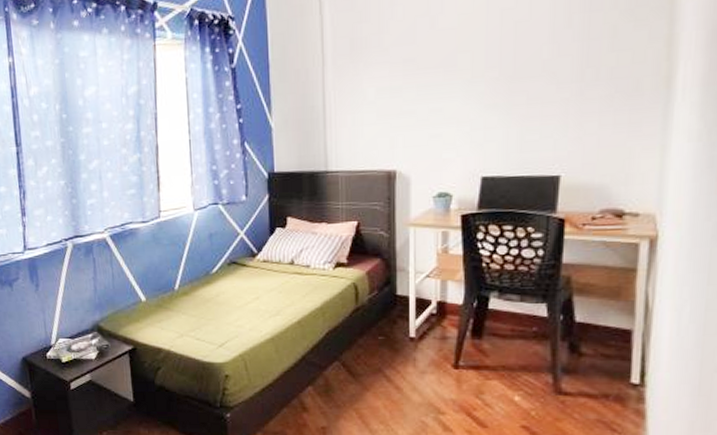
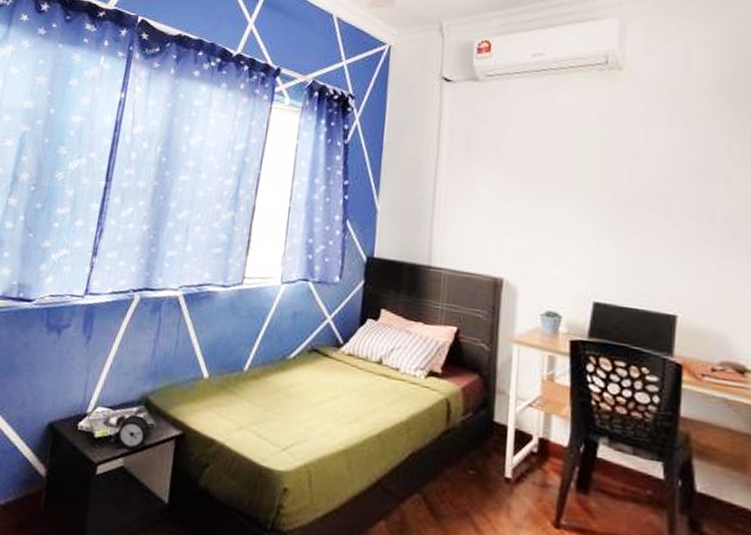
alarm clock: none [76,340,107,367] -> present [111,414,151,451]

